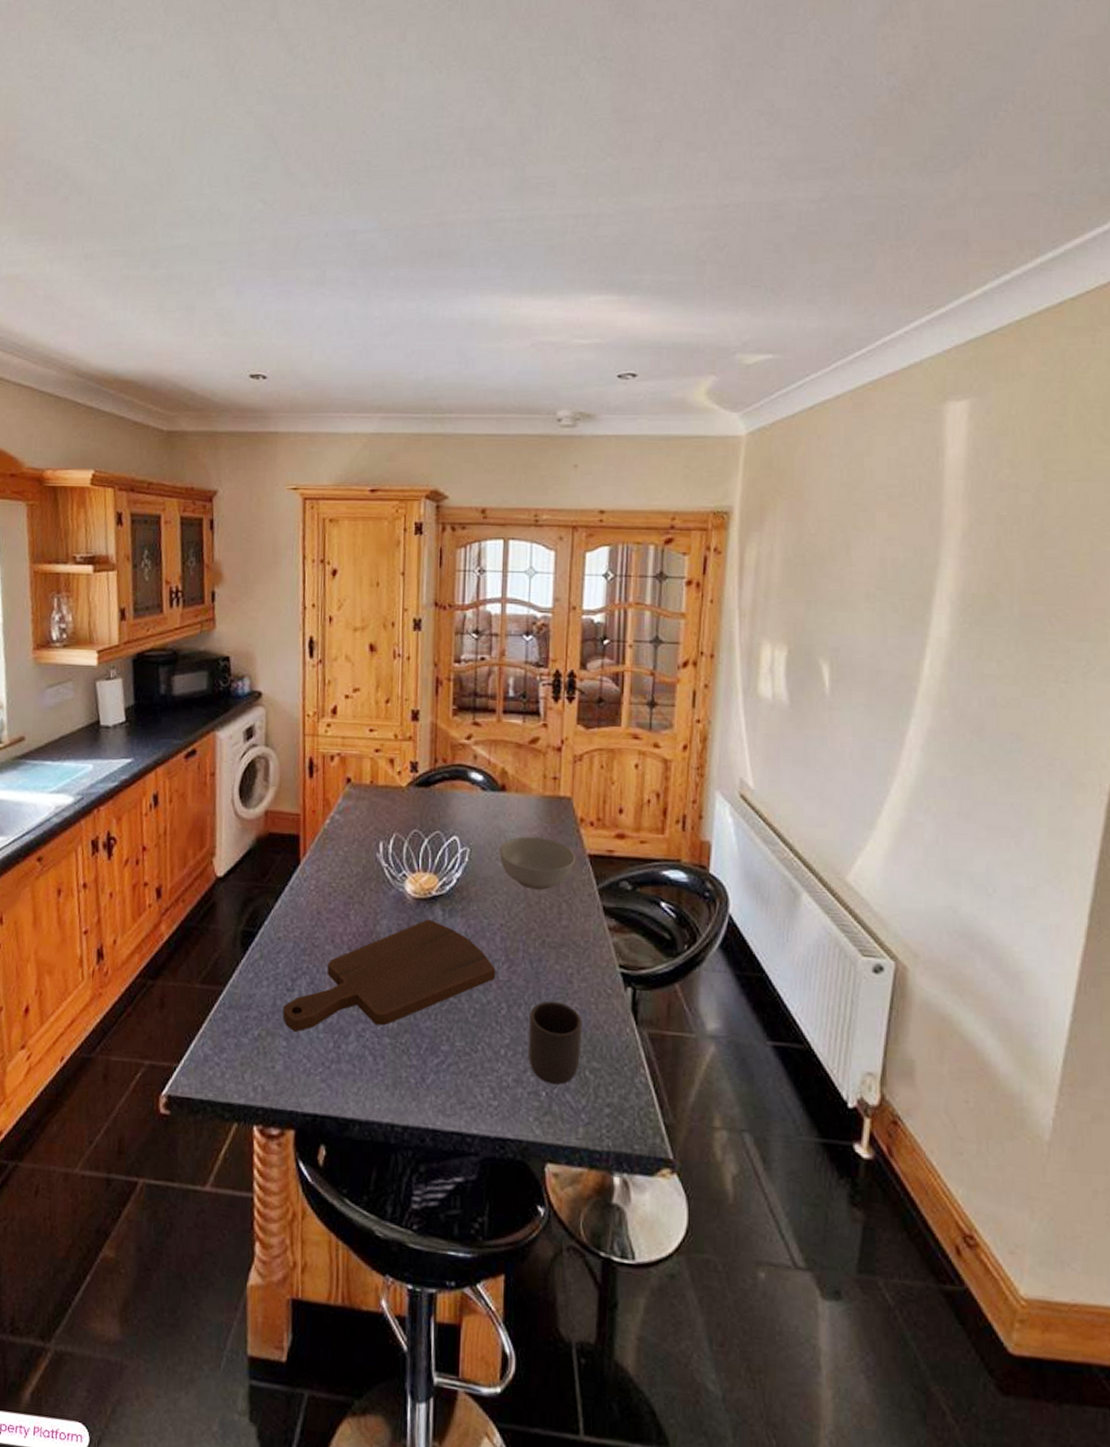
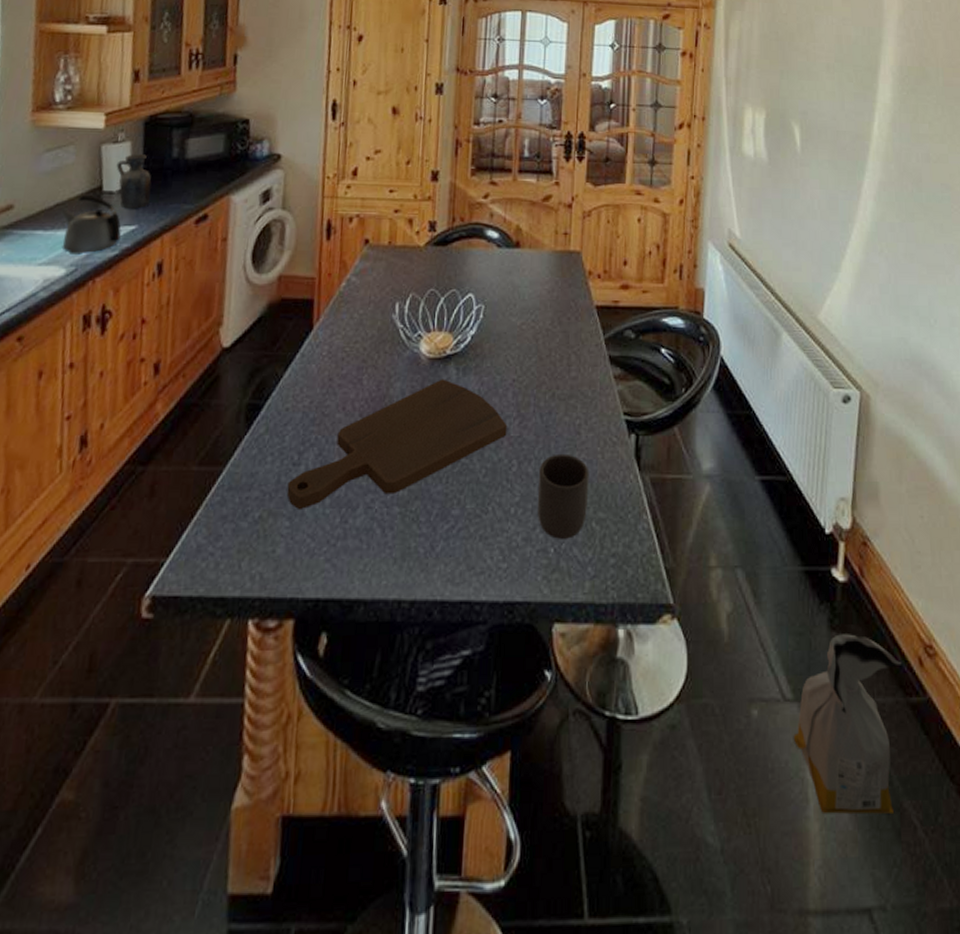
kettle: none [64,728,119,784] -> present [60,194,122,254]
ceramic jug: none [110,690,143,743] -> present [116,154,152,209]
bowl: present [499,836,576,890] -> none [513,291,585,343]
bag: none [804,1211,935,1395] -> present [793,634,902,814]

